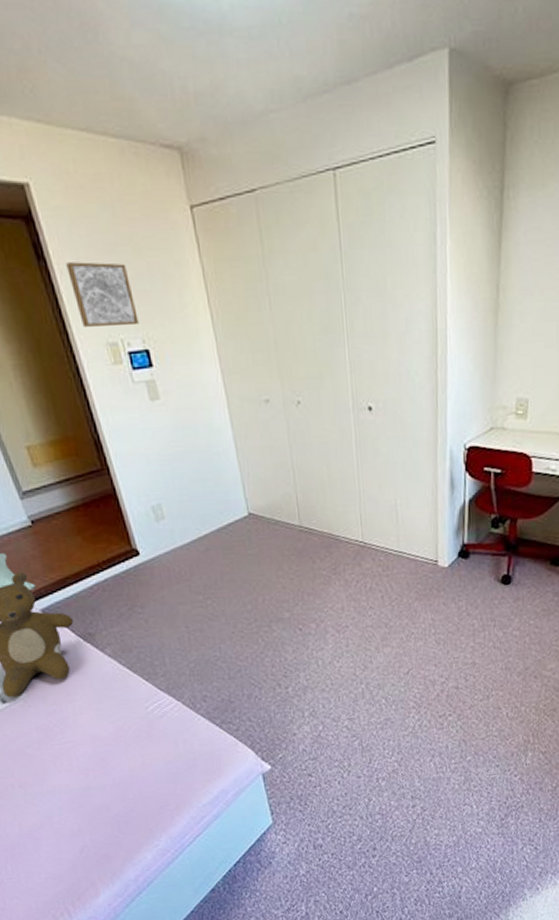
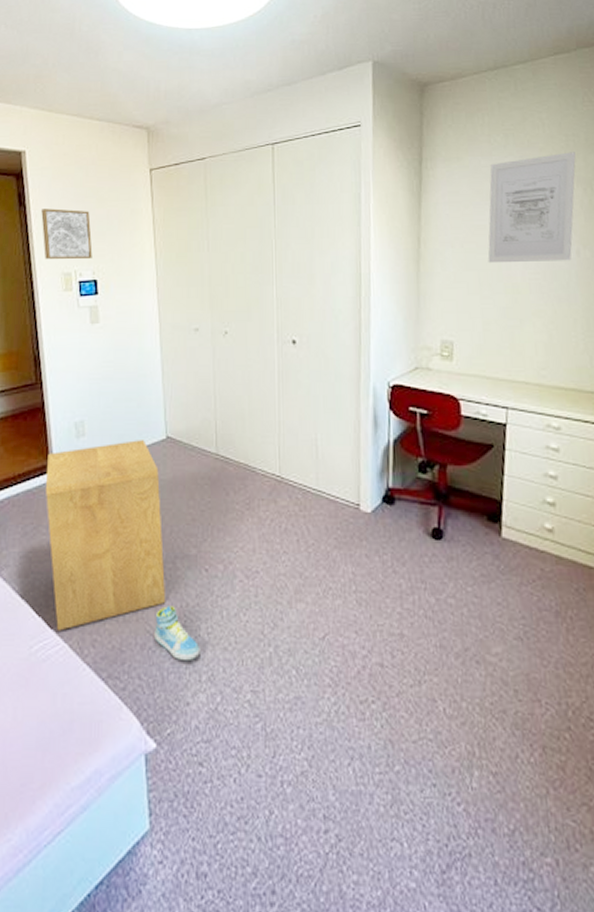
side table: none [129,518,266,693] -> present [45,440,166,631]
sneaker: none [258,661,302,703] -> present [154,606,200,660]

